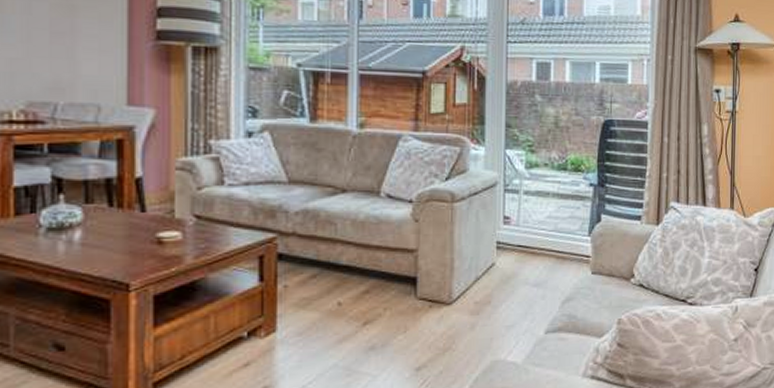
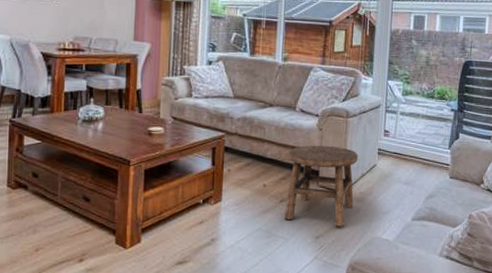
stool: none [370,242,470,351] -> present [284,145,358,226]

